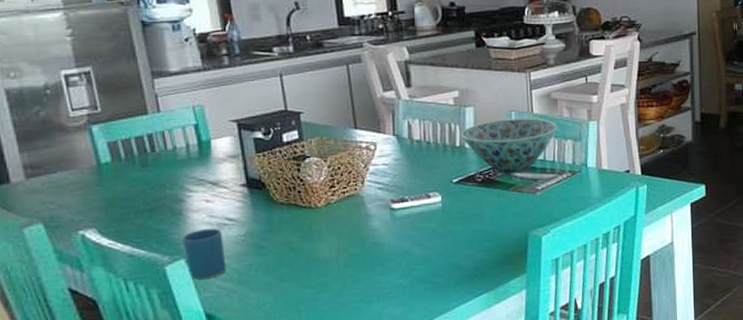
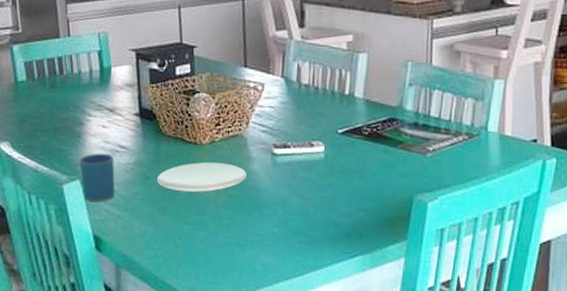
plate: none [271,223,366,259] -> present [156,162,247,194]
bowl: present [461,118,557,174] -> none [351,69,458,131]

